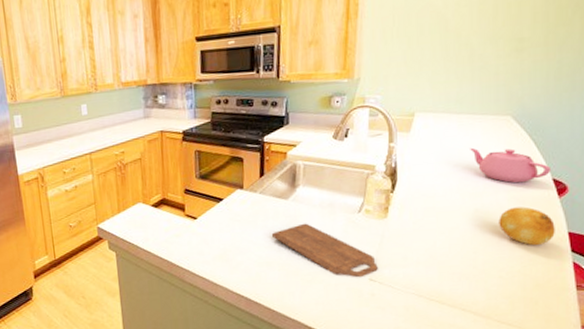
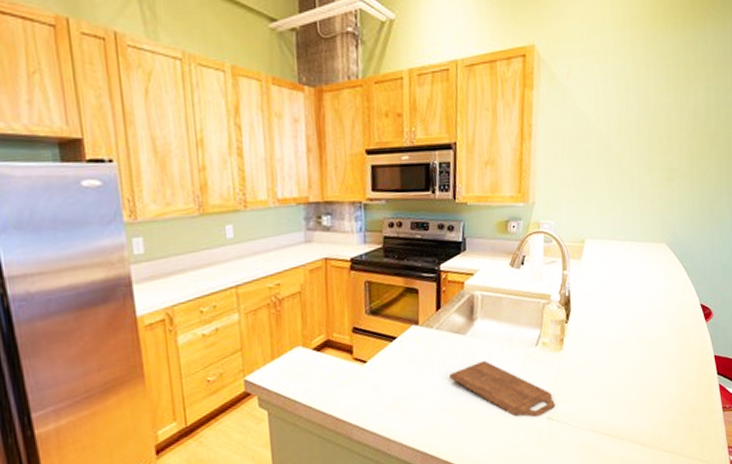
teapot: present [470,147,552,183] -> none [633,274,699,309]
fruit: present [499,206,555,246] -> none [659,332,704,371]

